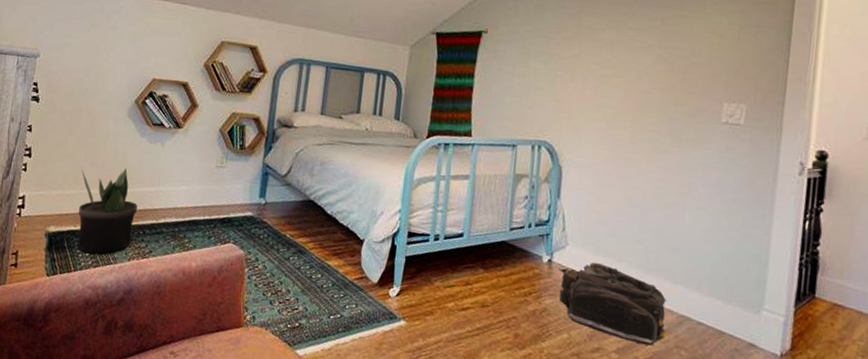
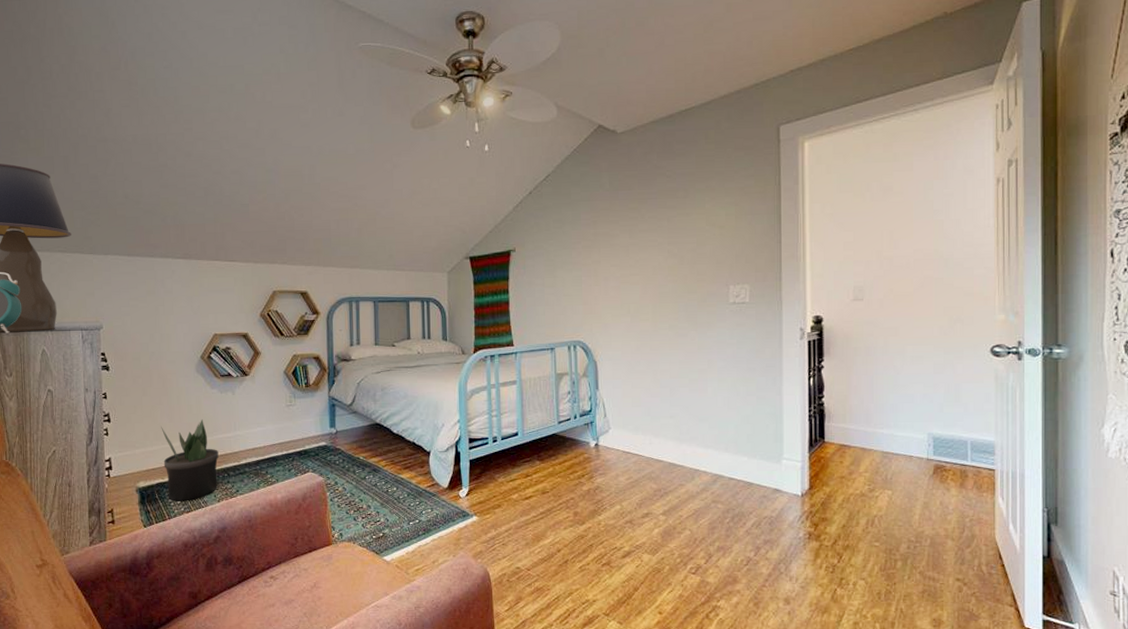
duffel bag: present [558,262,667,346] -> none [605,440,704,504]

